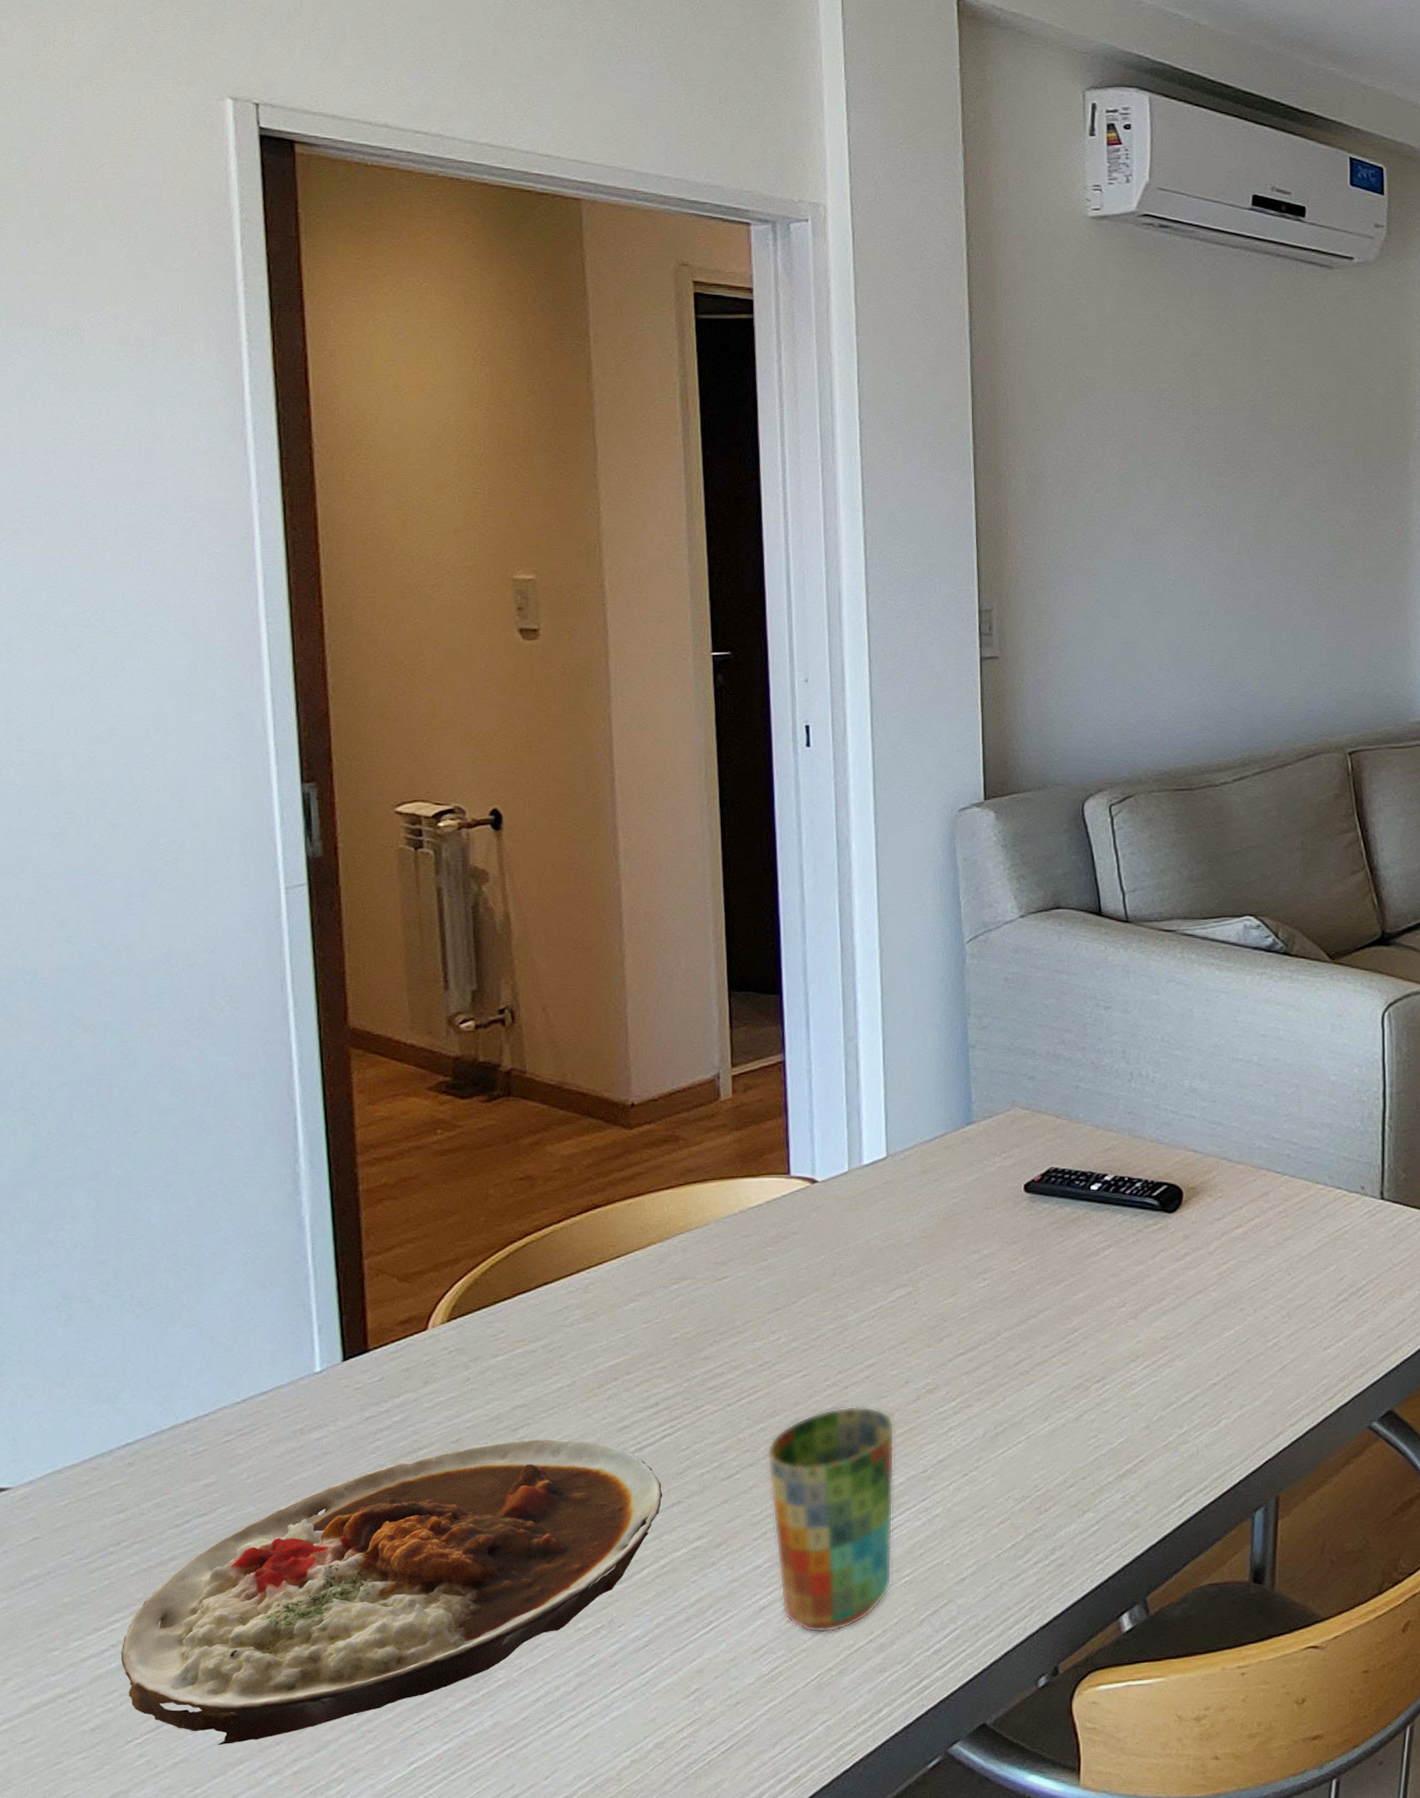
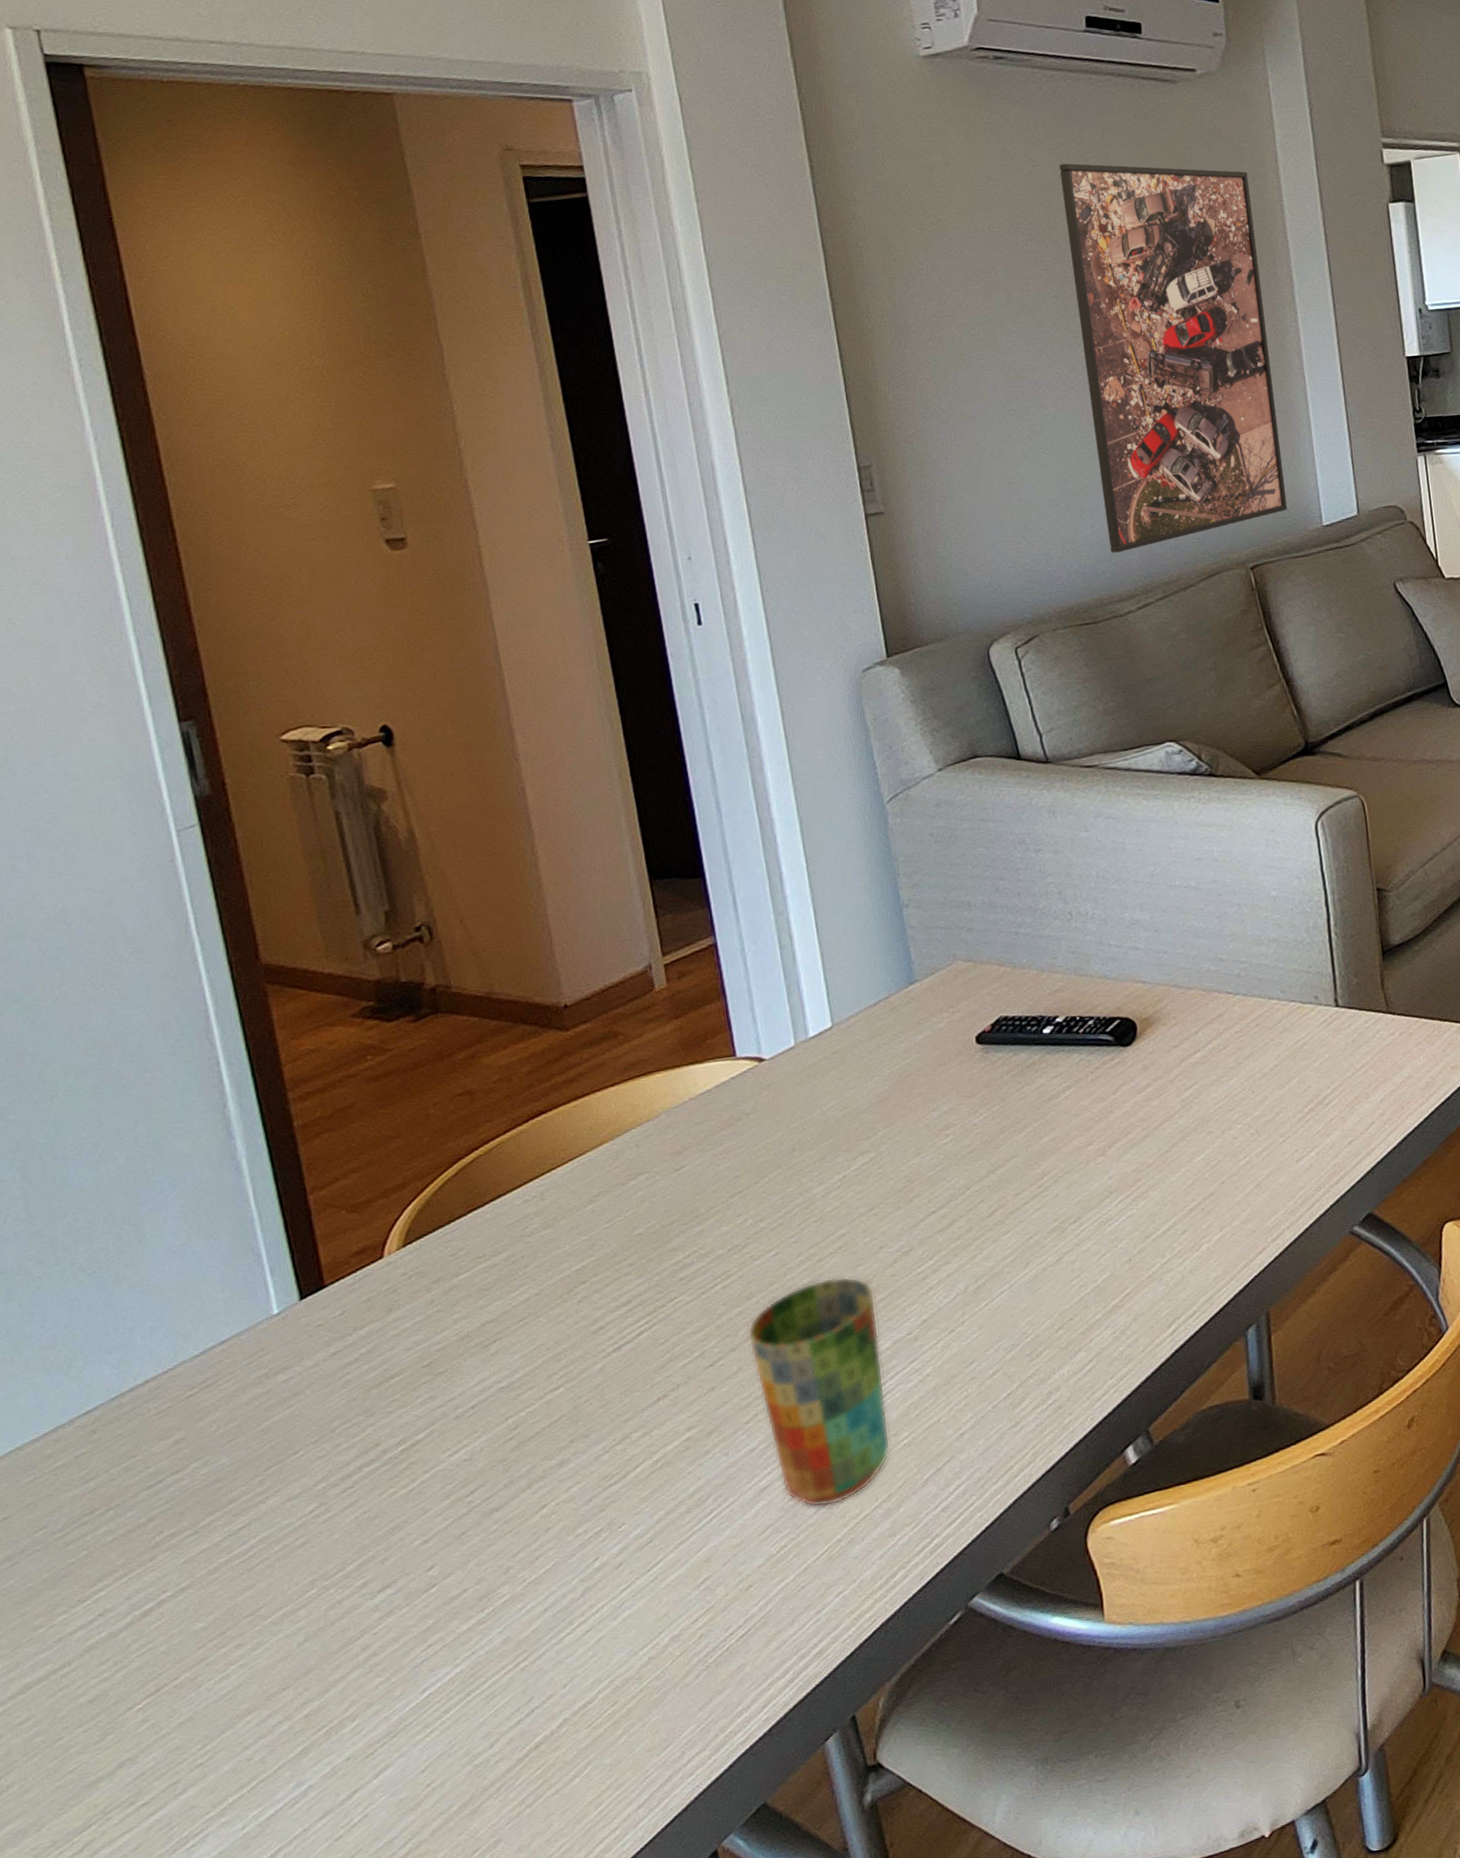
plate: present [120,1438,663,1746] -> none [109,1348,647,1700]
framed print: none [1209,336,1392,723] -> present [1059,163,1288,553]

